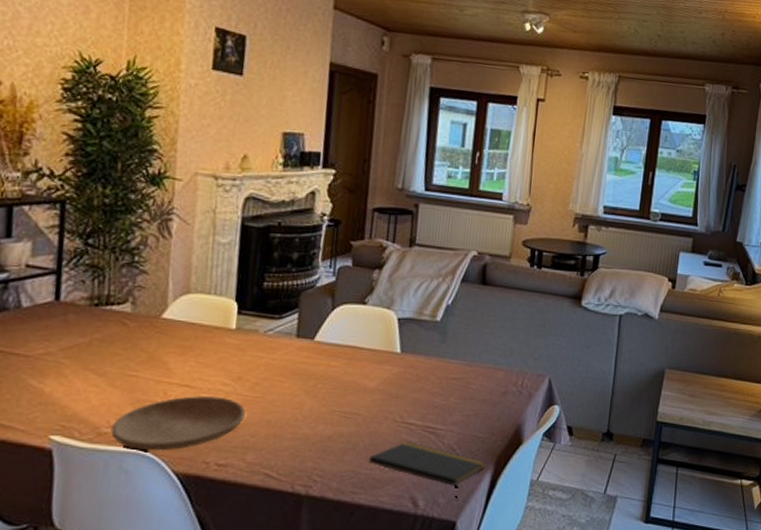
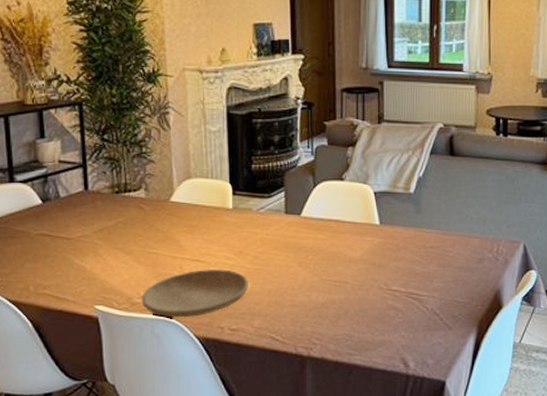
notepad: present [368,442,485,499] -> none [360,307,468,360]

